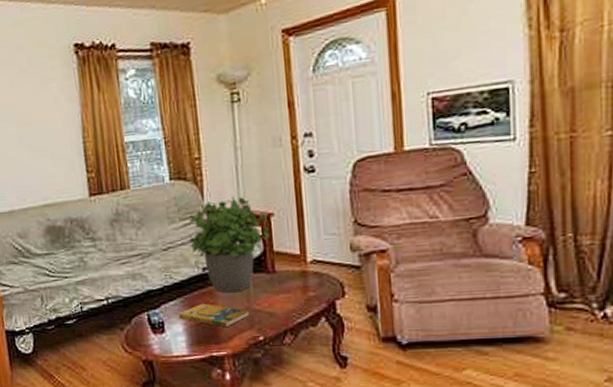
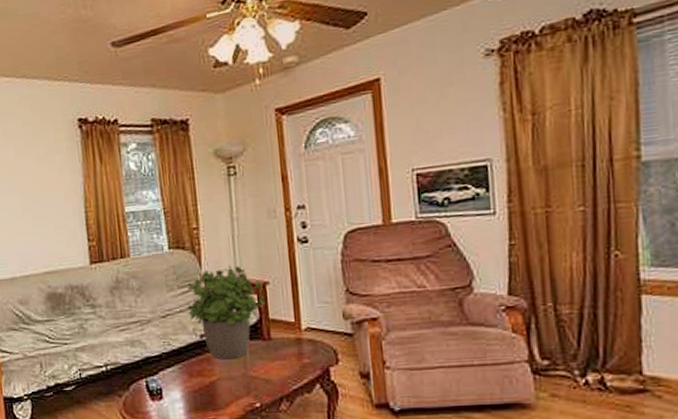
booklet: present [178,303,250,328] -> none [176,369,247,394]

